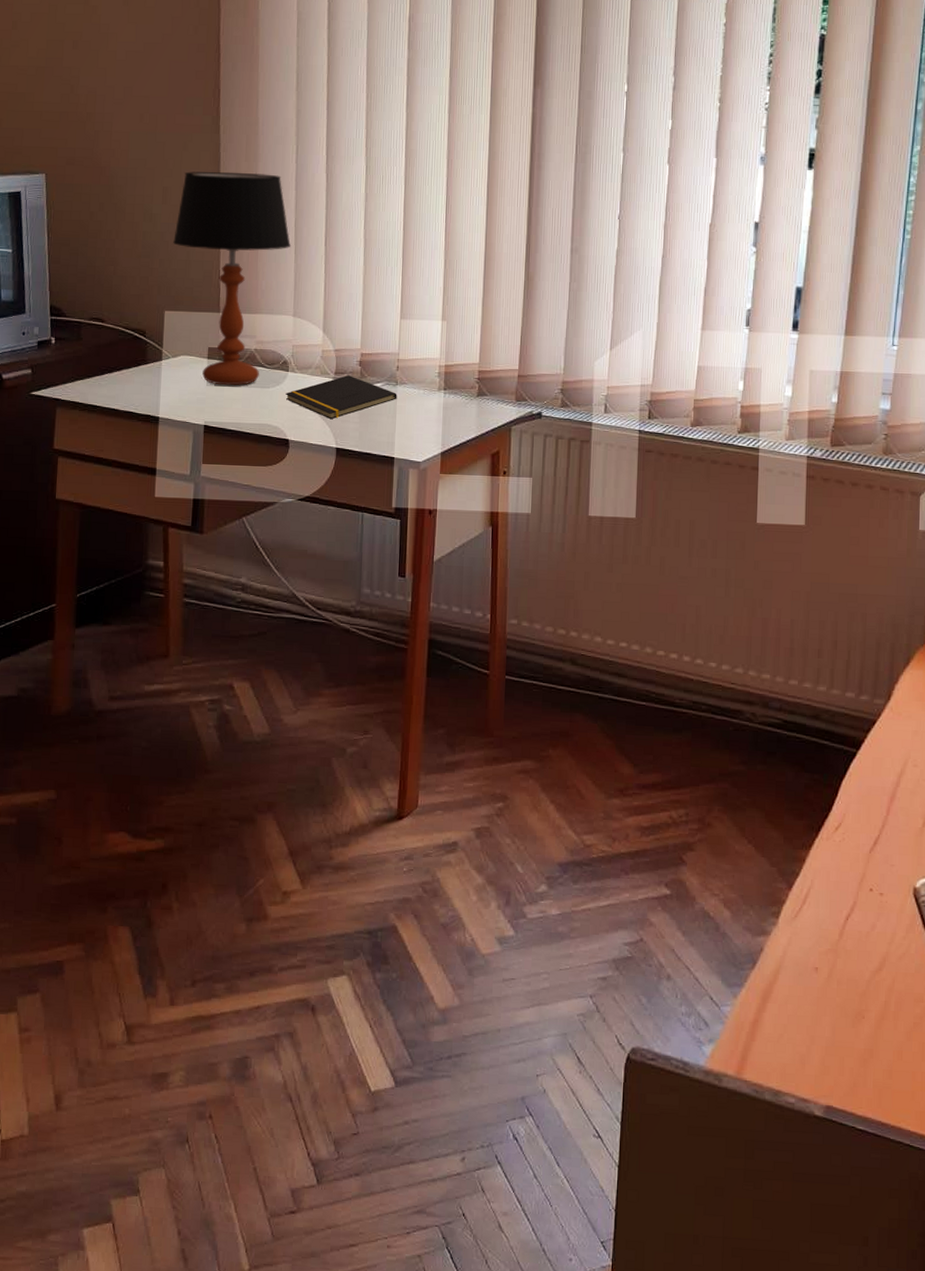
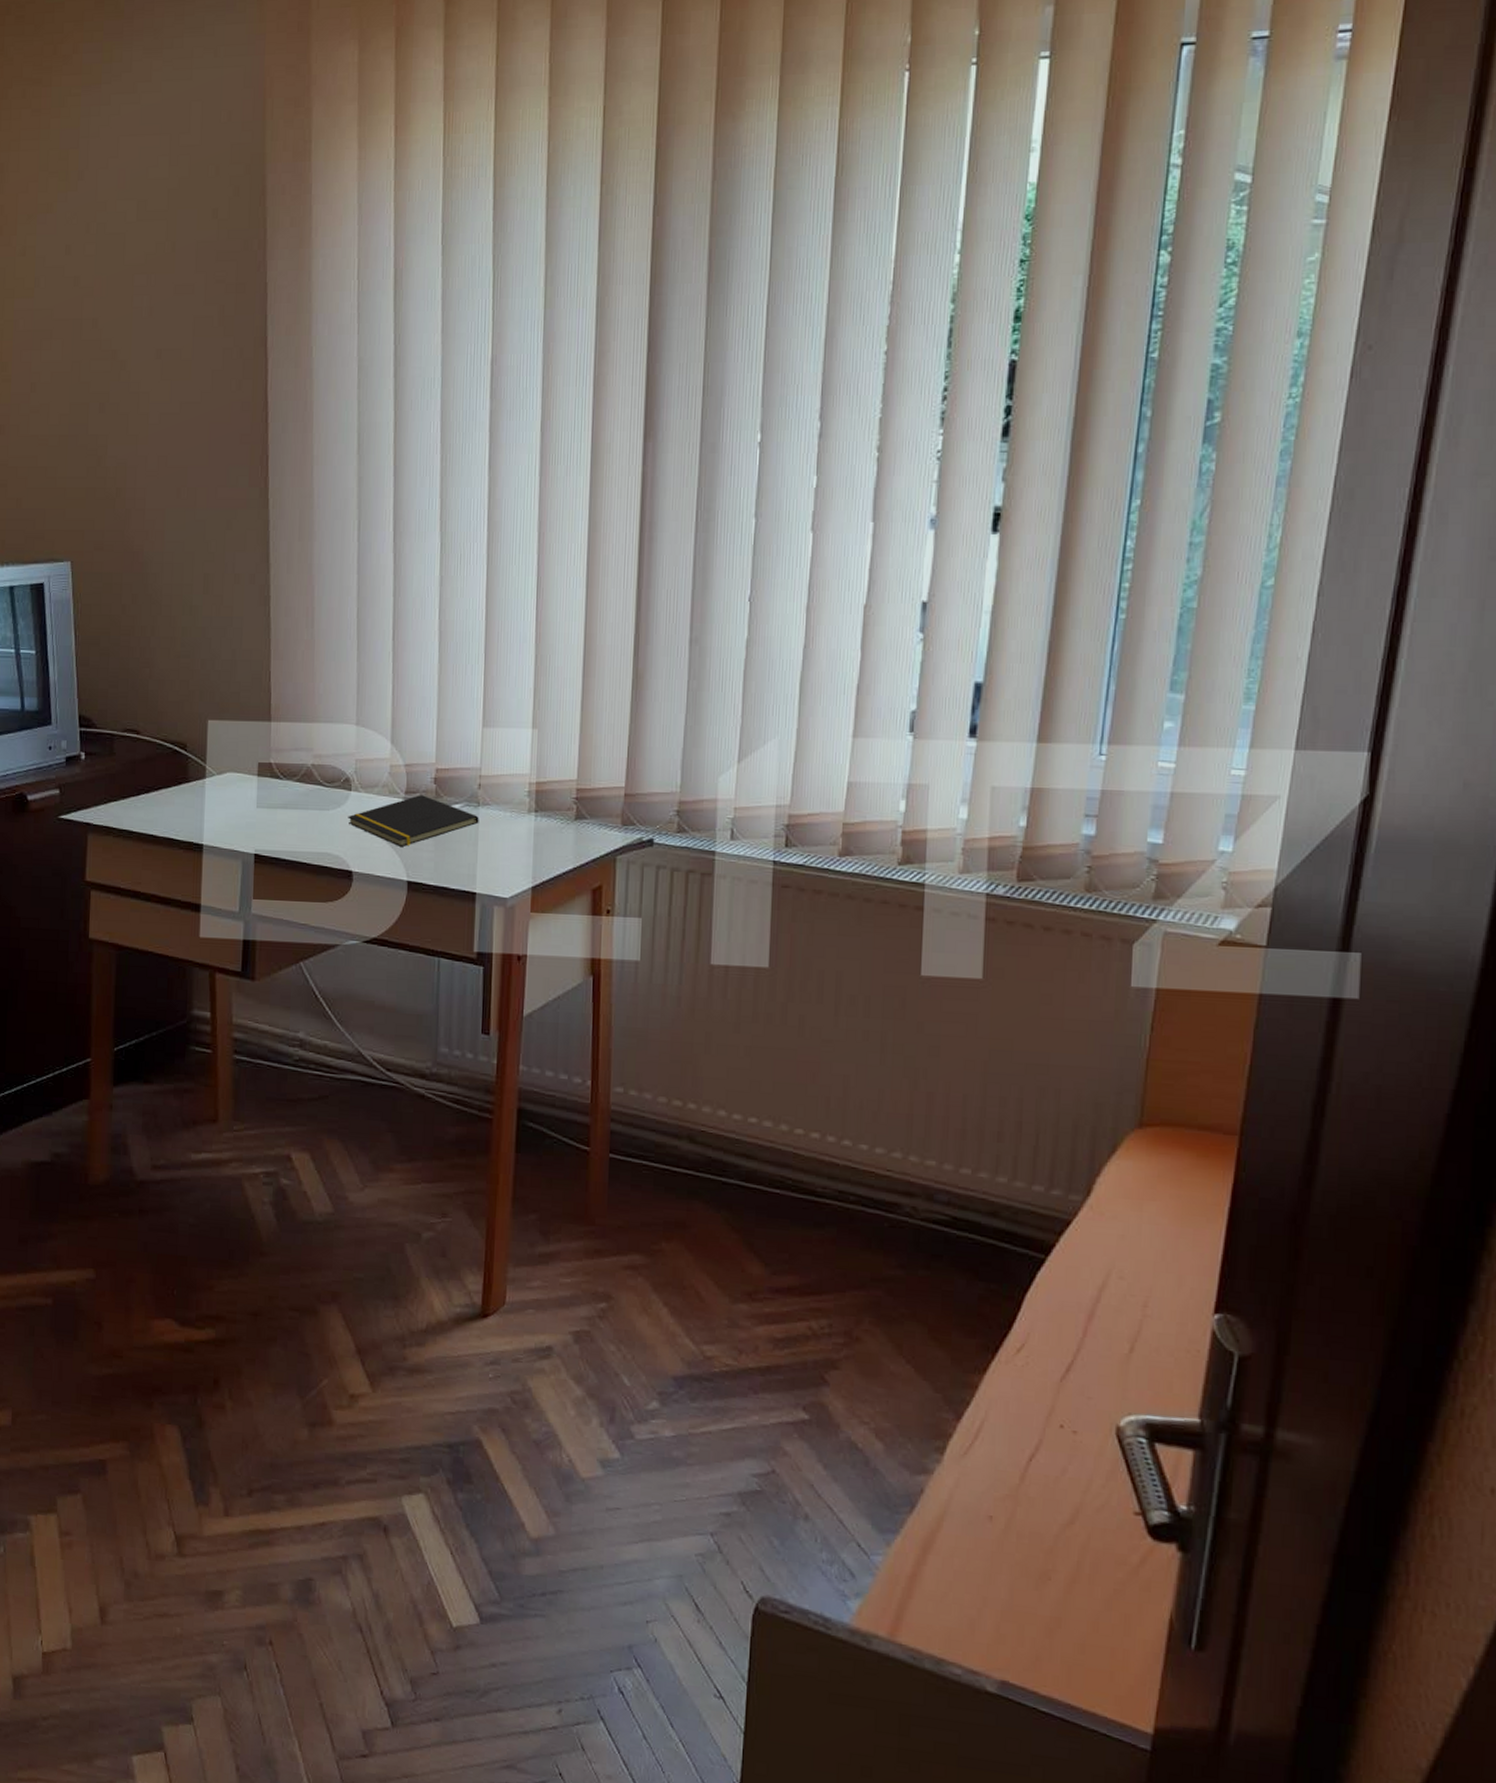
table lamp: present [173,171,292,386] -> none [217,554,353,808]

